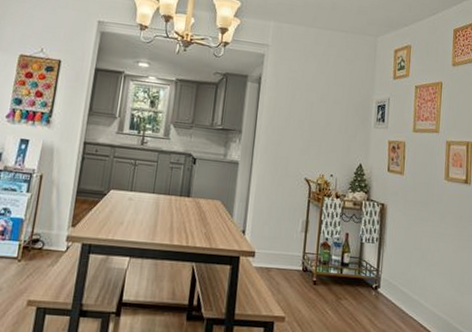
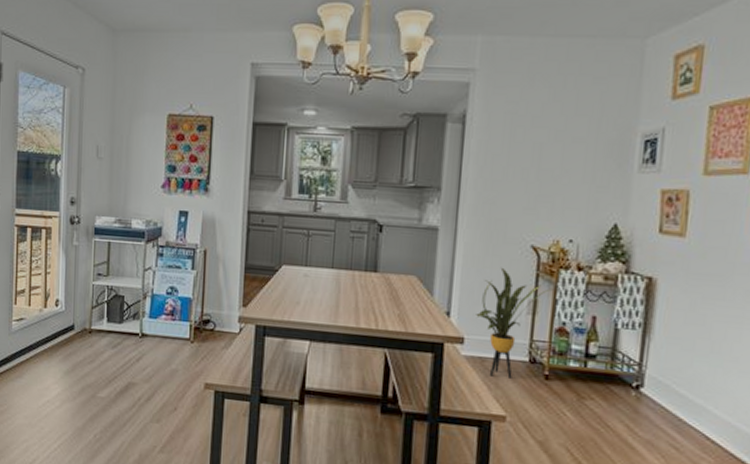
house plant: none [264,194,320,285] -> present [476,267,553,379]

